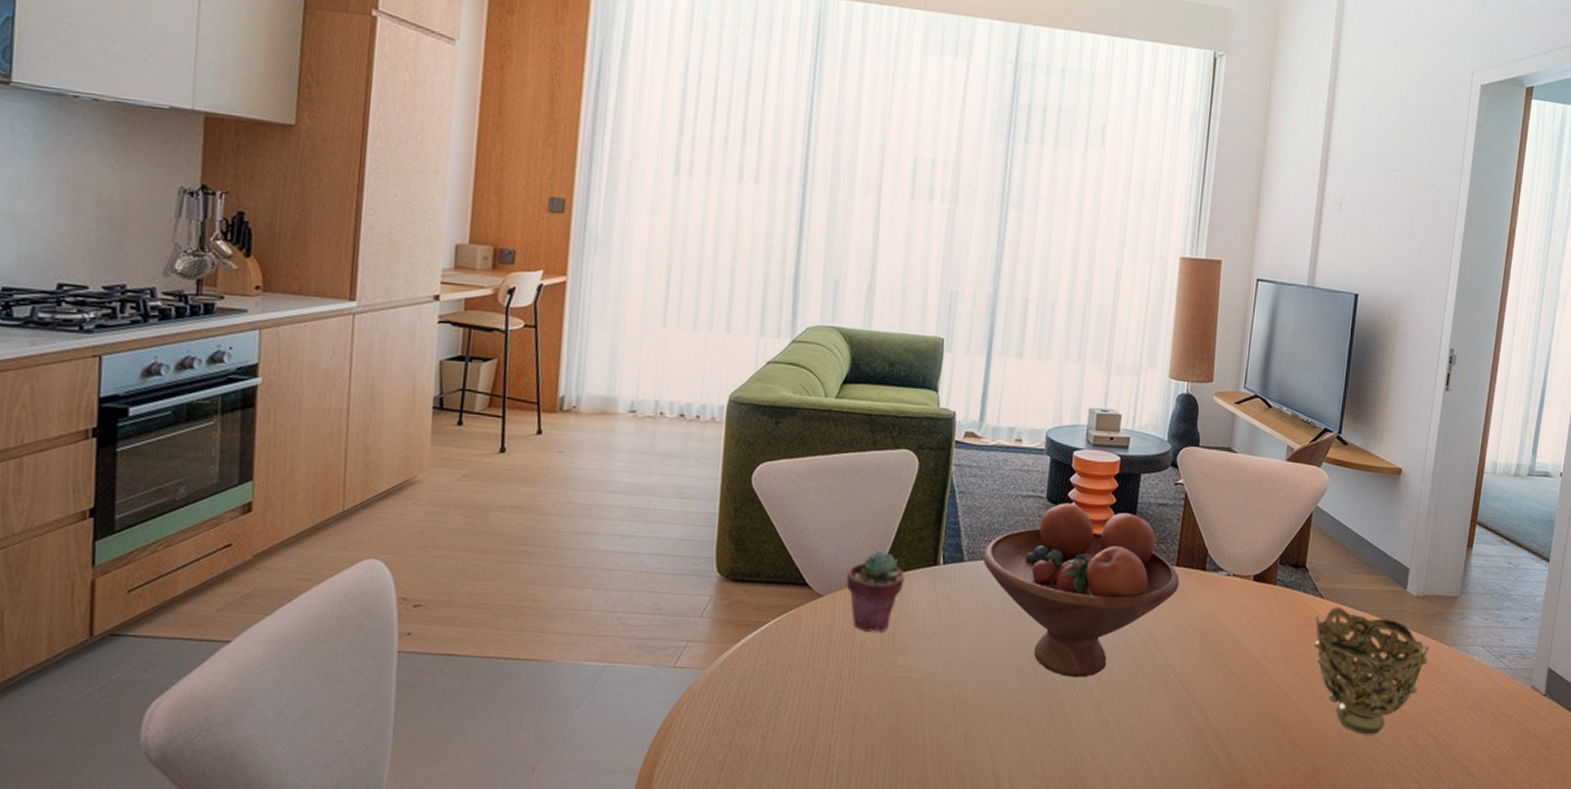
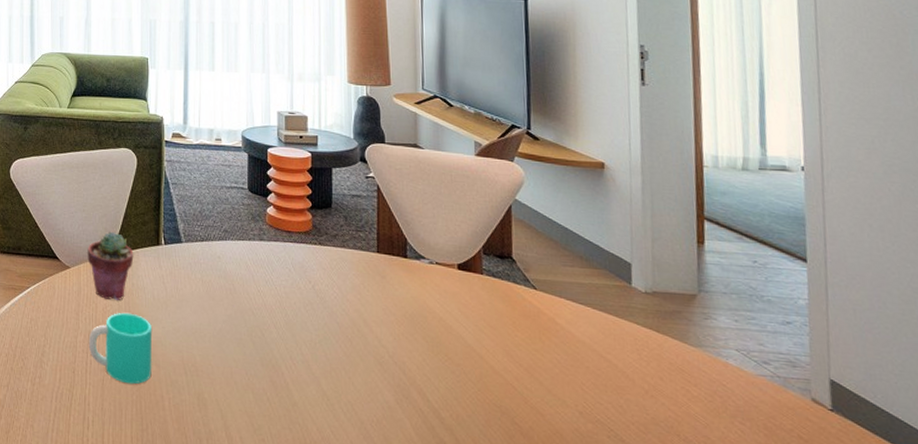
cup: none [838,646,920,728] -> present [88,312,153,385]
fruit bowl: present [982,503,1180,678] -> none [197,193,382,352]
decorative bowl: present [1314,607,1430,735] -> none [530,299,671,436]

